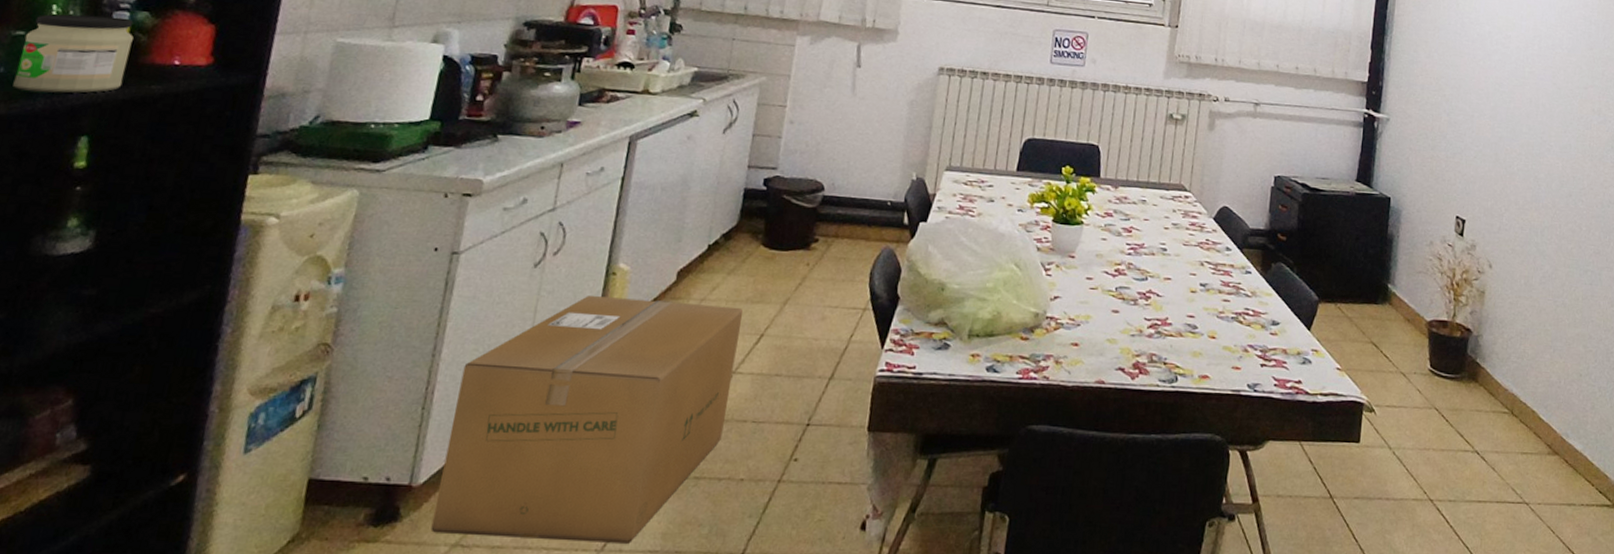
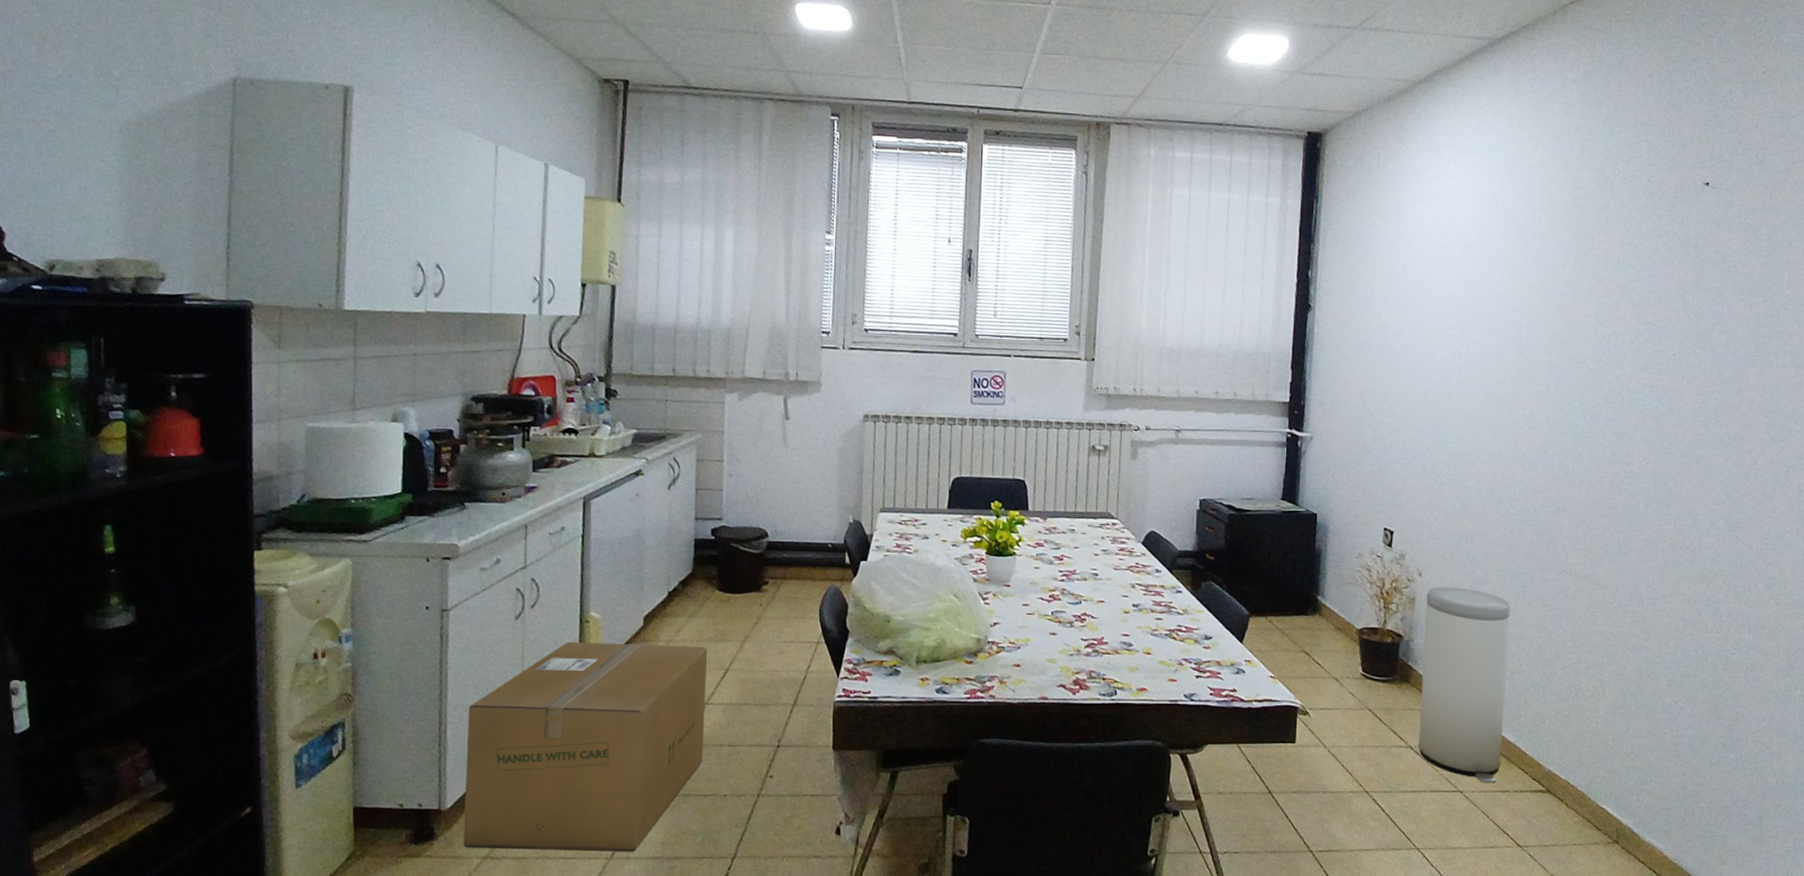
jar: present [13,14,134,94] -> none [38,416,131,488]
pedal bin: none [1485,280,1578,495] -> present [1418,587,1510,783]

